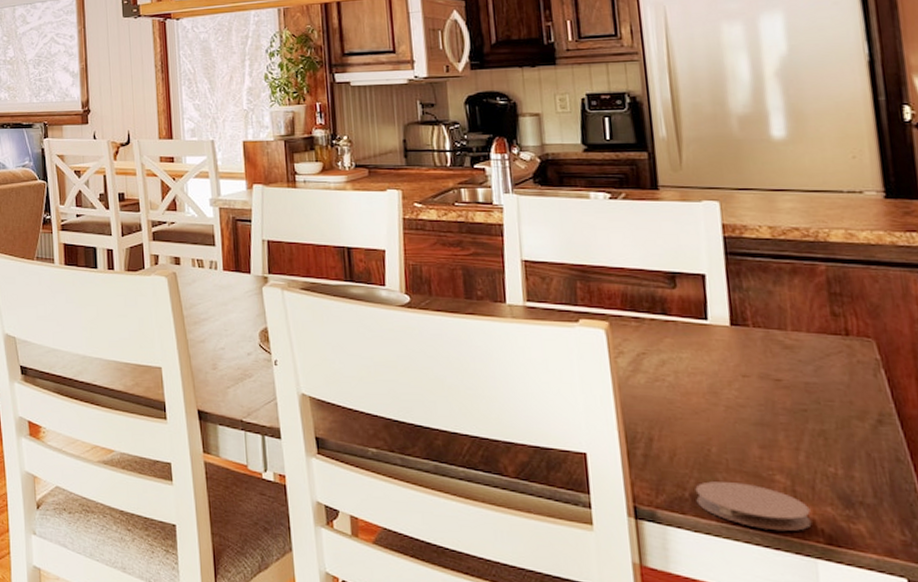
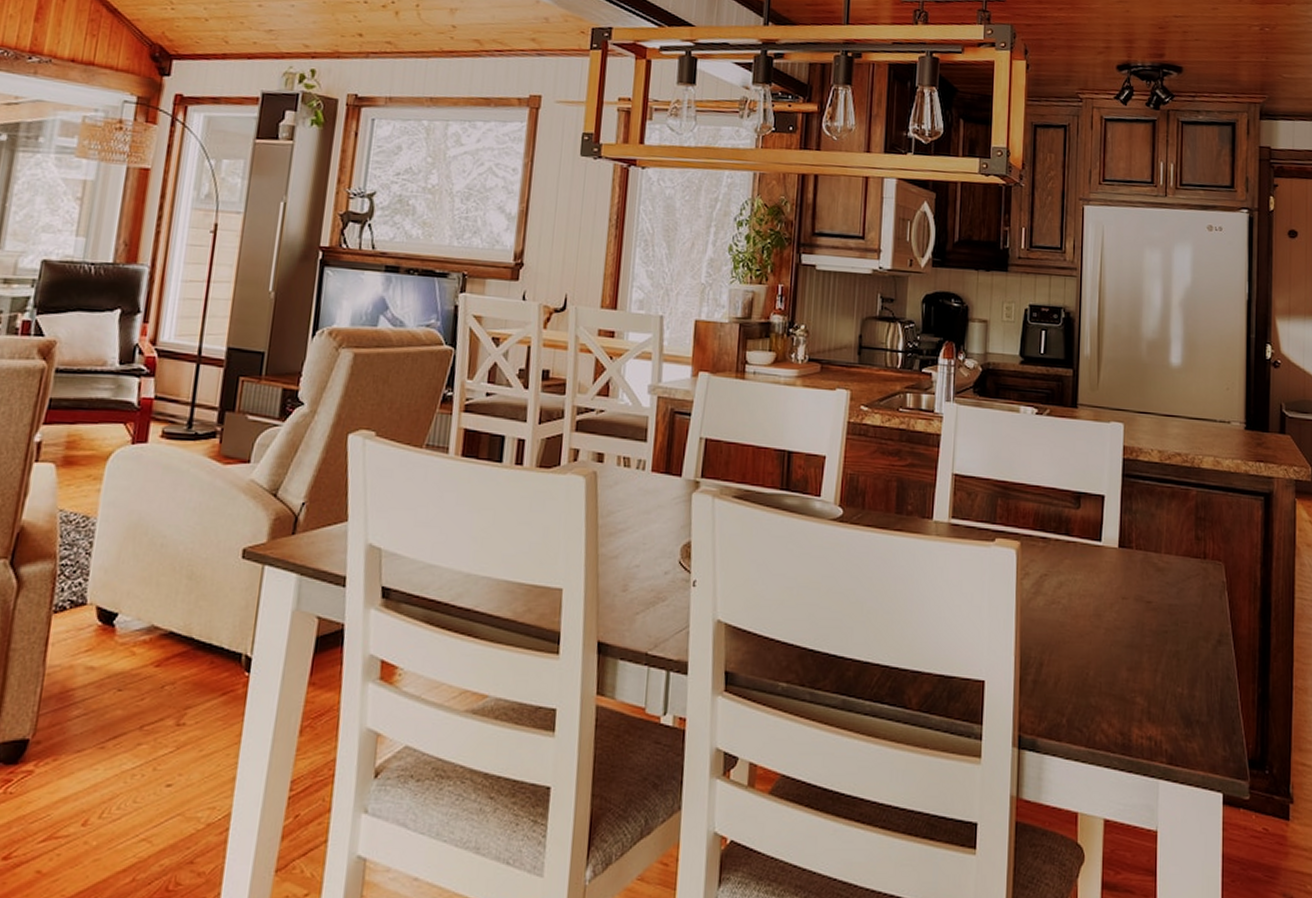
coaster: present [695,481,812,531] -> none [1071,705,1159,754]

